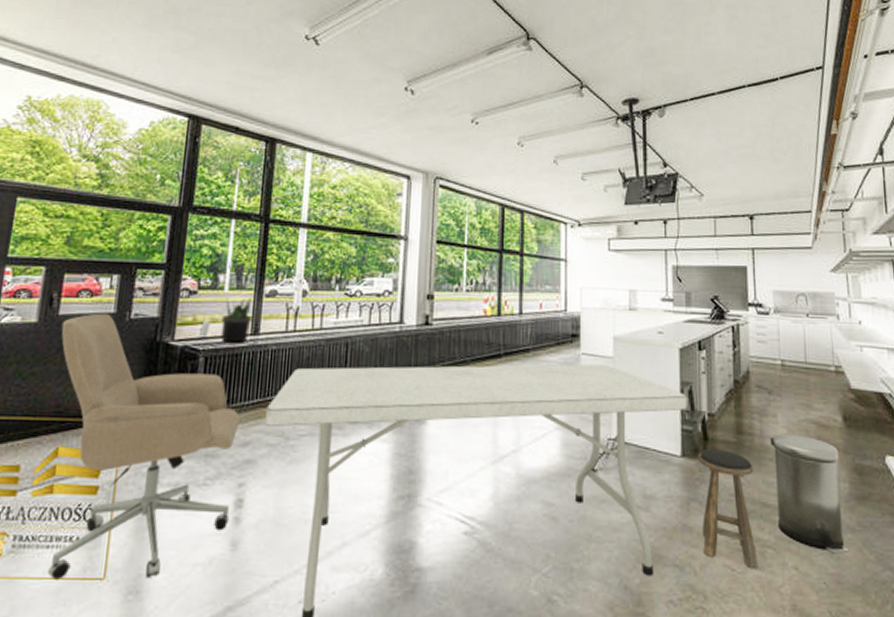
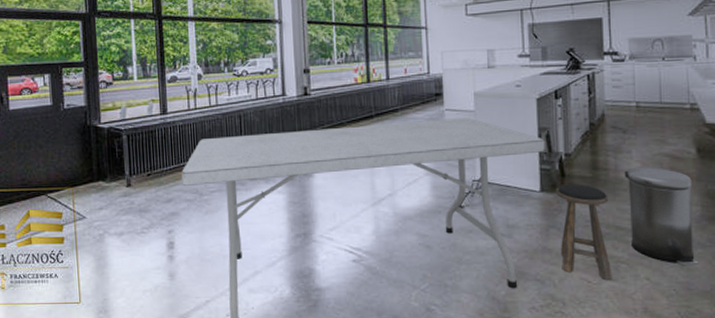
office chair: present [48,313,240,580] -> none [13,106,165,304]
planter: present [220,297,252,343] -> none [135,85,160,122]

